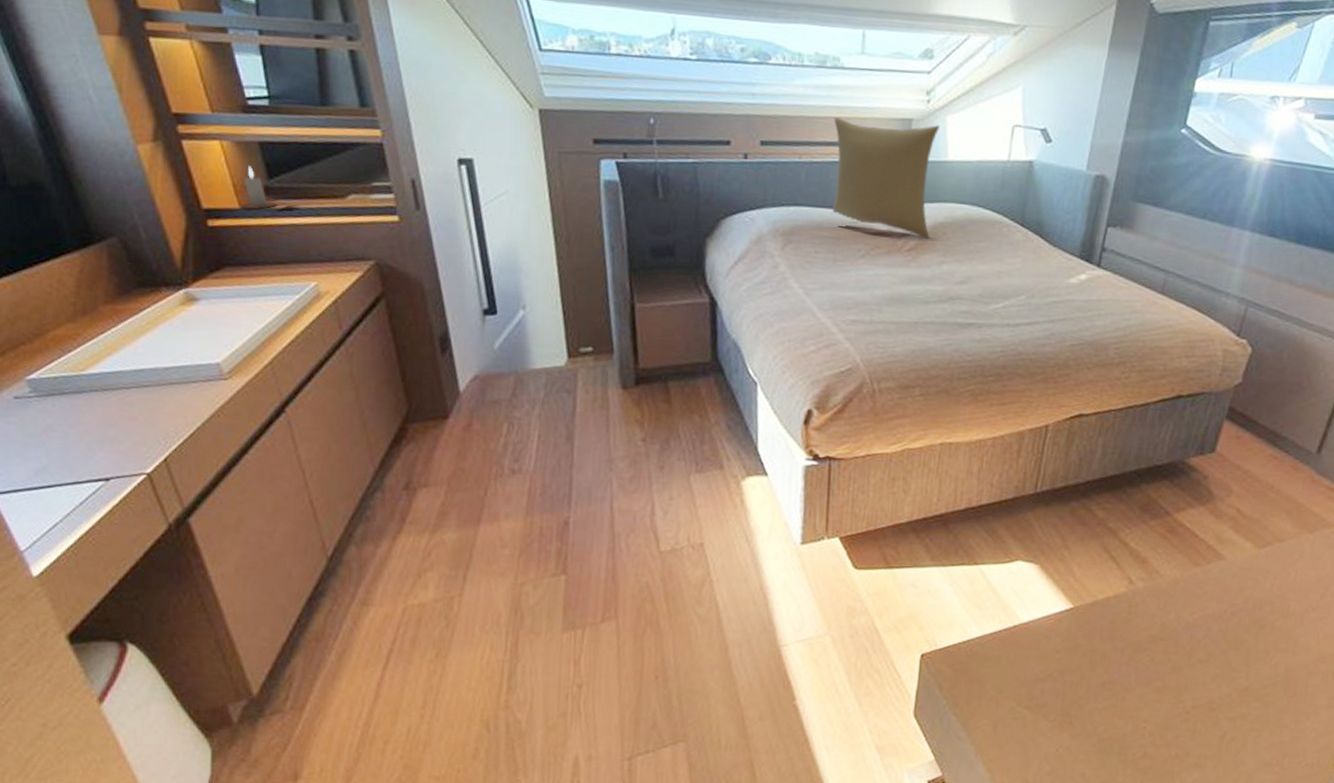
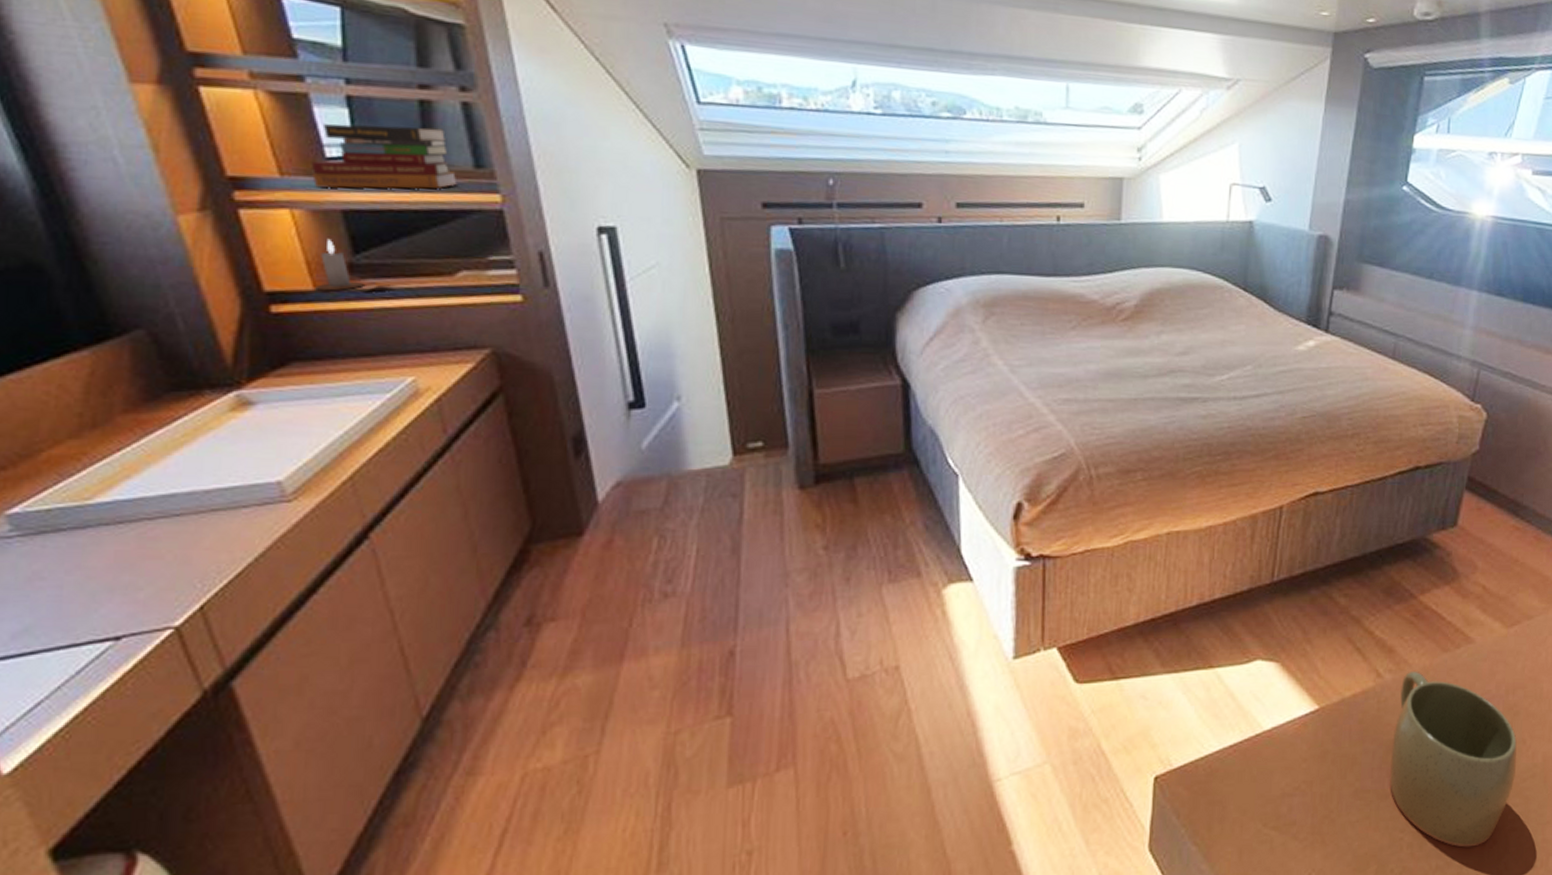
books: none [234,69,347,125] -> present [310,124,457,190]
pillow: present [831,117,939,240] -> none [1037,177,1152,308]
mug: none [1136,581,1261,741] -> present [1390,672,1517,847]

